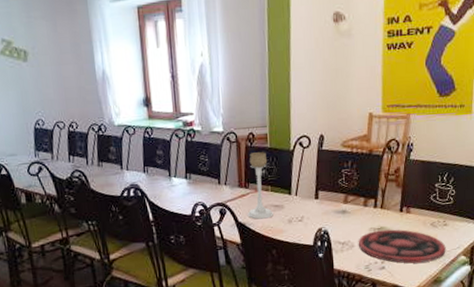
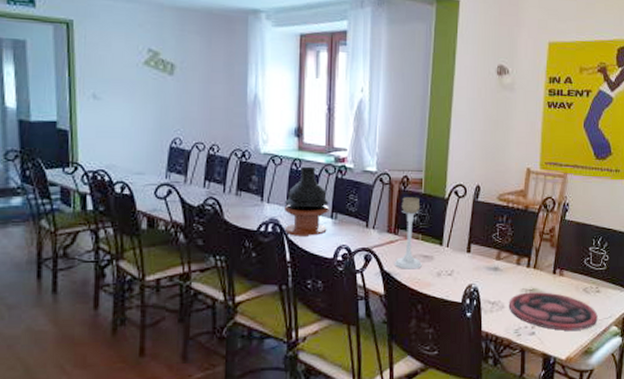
vase: none [142,133,183,198] -> present [283,166,329,236]

